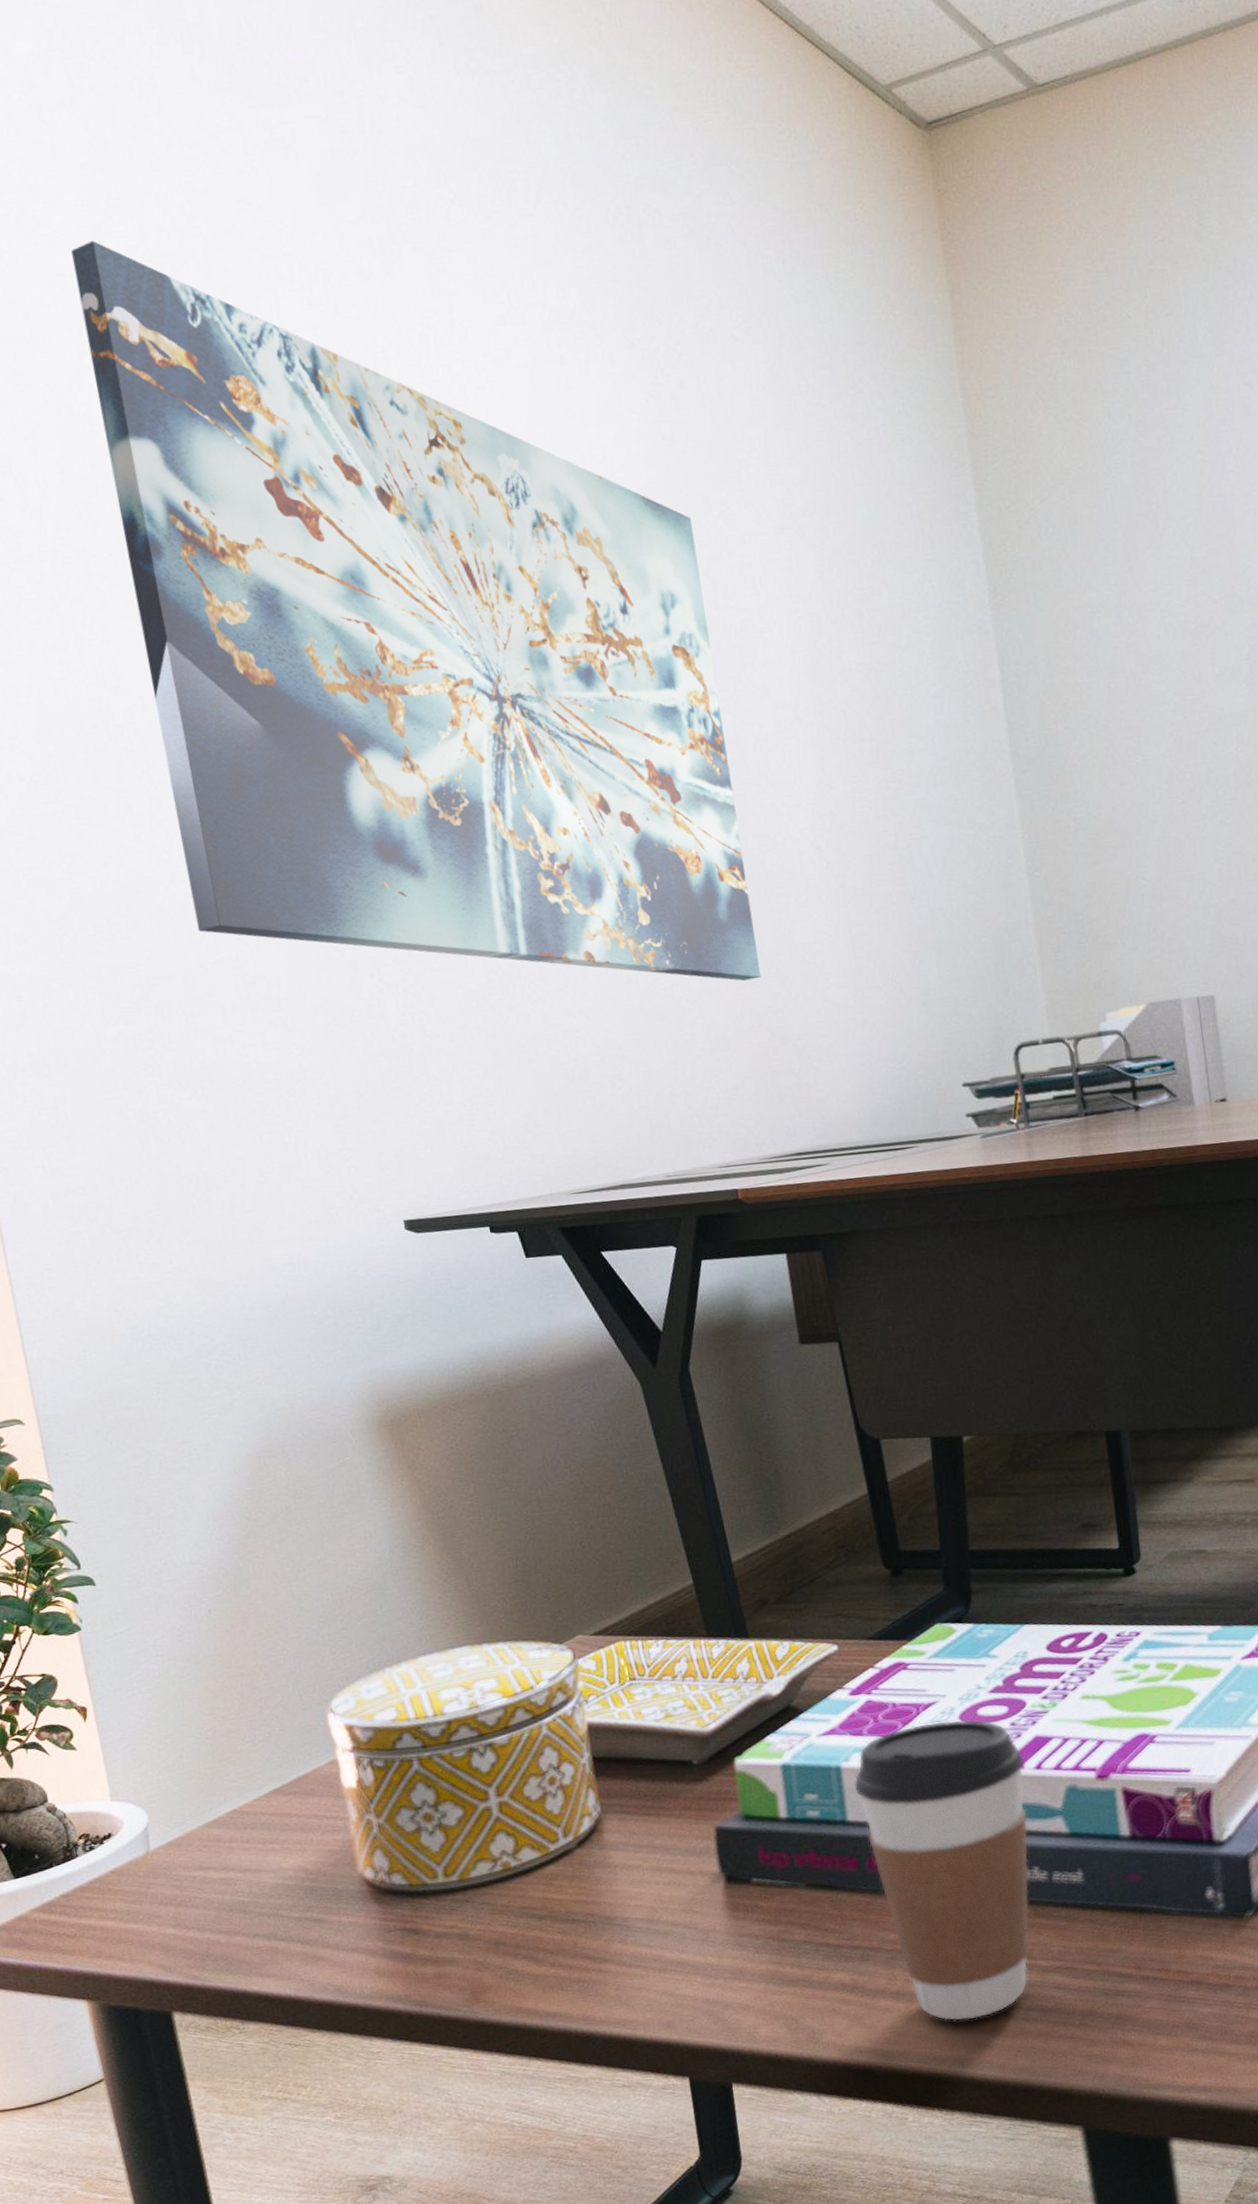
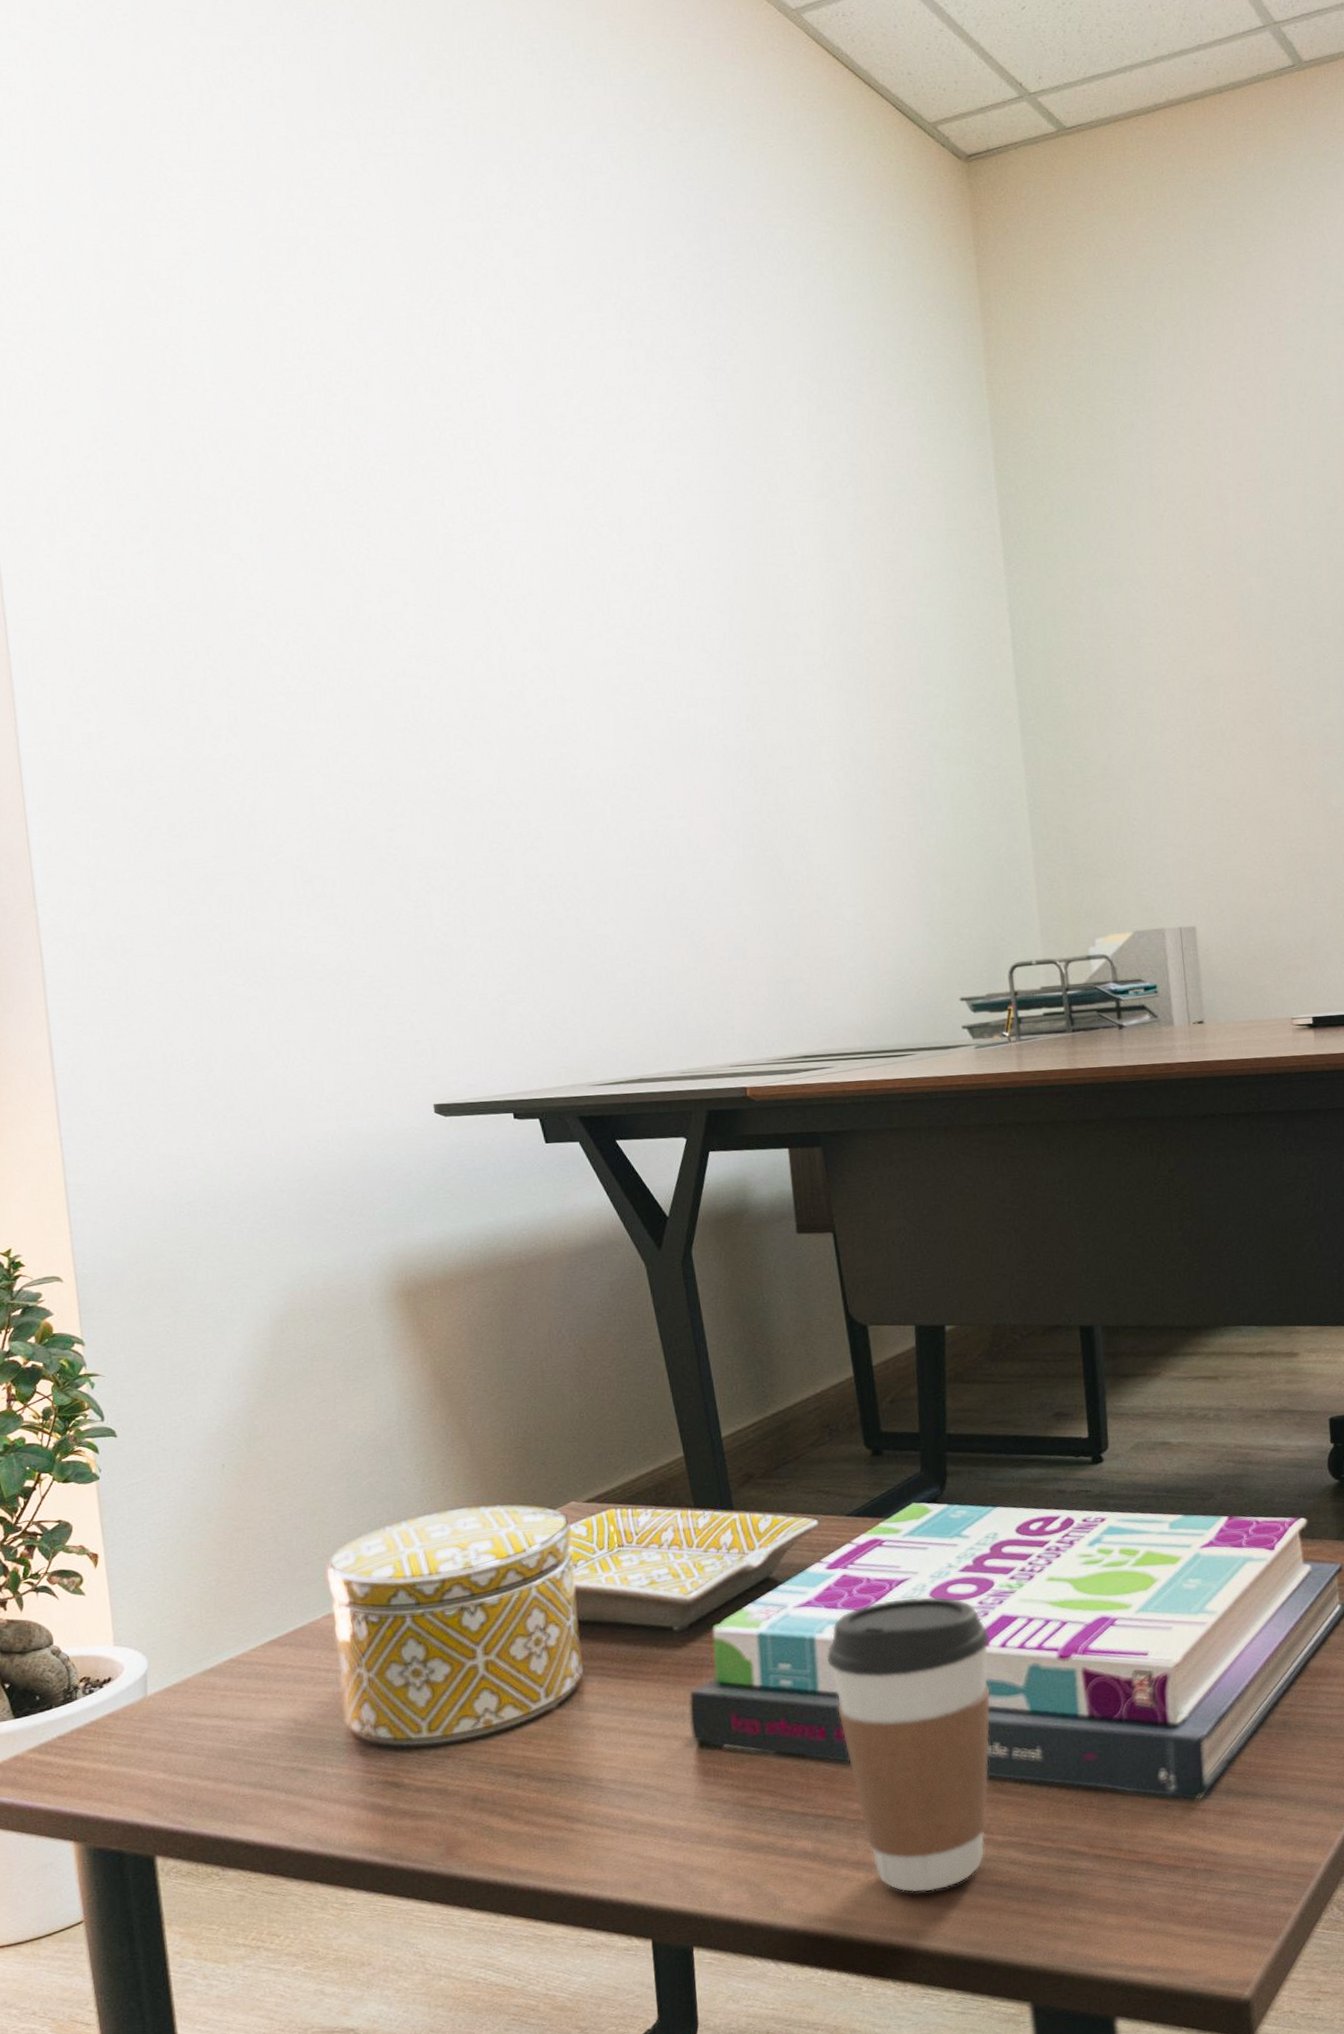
wall art: present [71,240,762,981] -> none [198,225,780,897]

